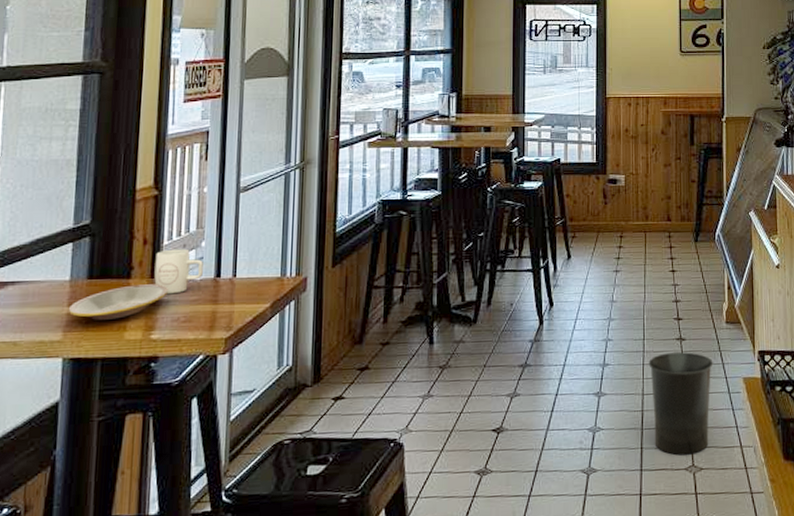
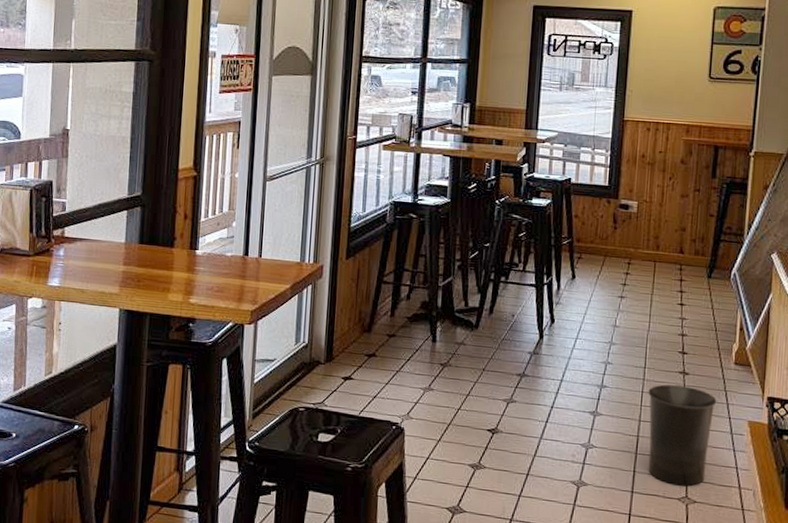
plate: present [68,284,169,321] -> none [123,253,205,282]
mug: present [154,249,203,295] -> none [193,226,234,266]

